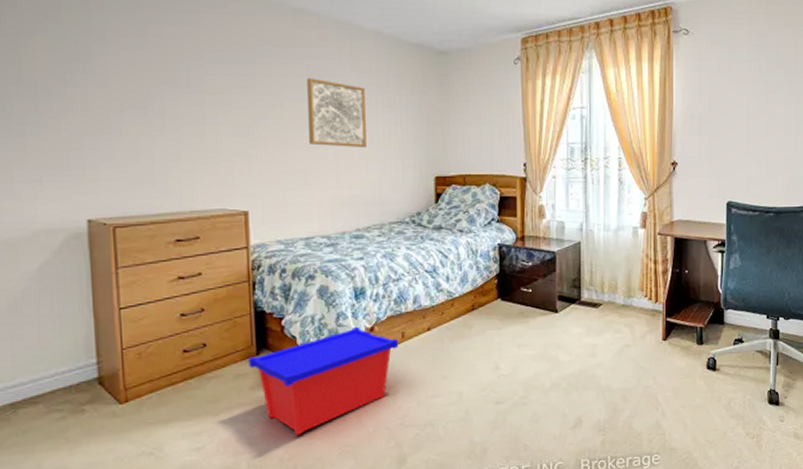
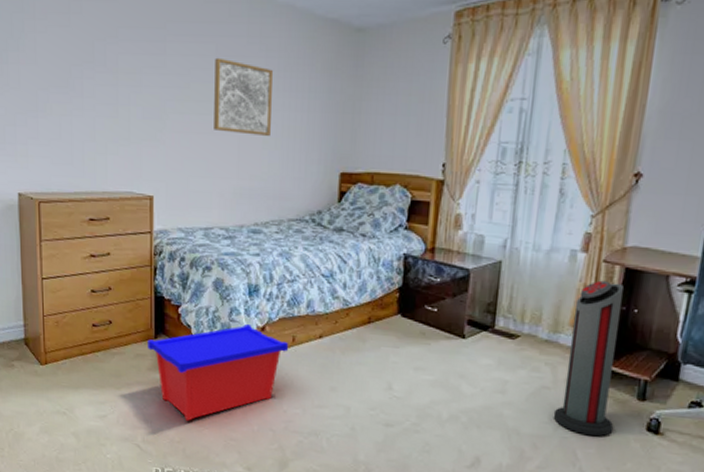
air purifier: none [636,250,683,381] -> present [553,280,624,437]

